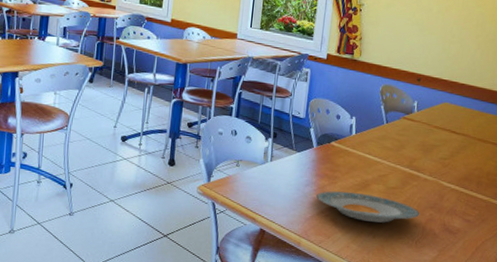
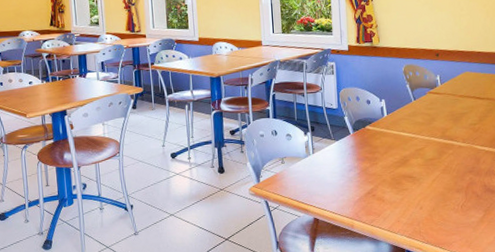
plate: present [316,191,420,223] -> none [361,169,461,195]

